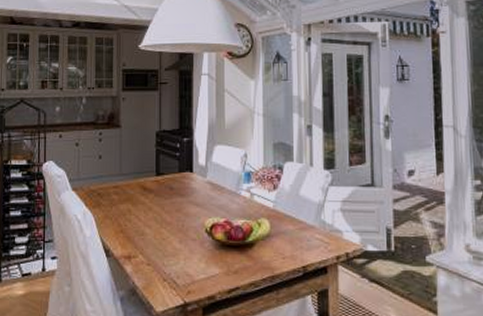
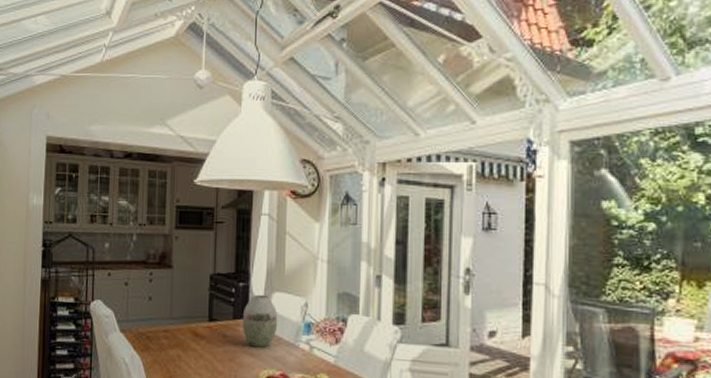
vase: none [187,148,220,197] -> present [242,294,278,348]

